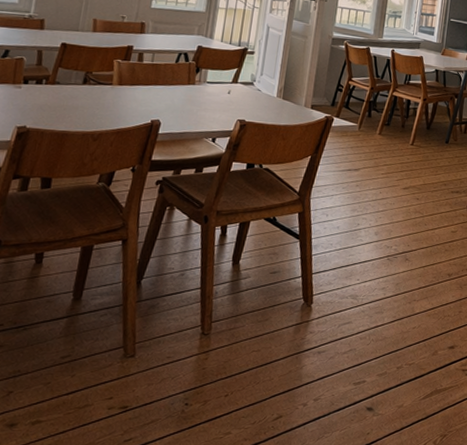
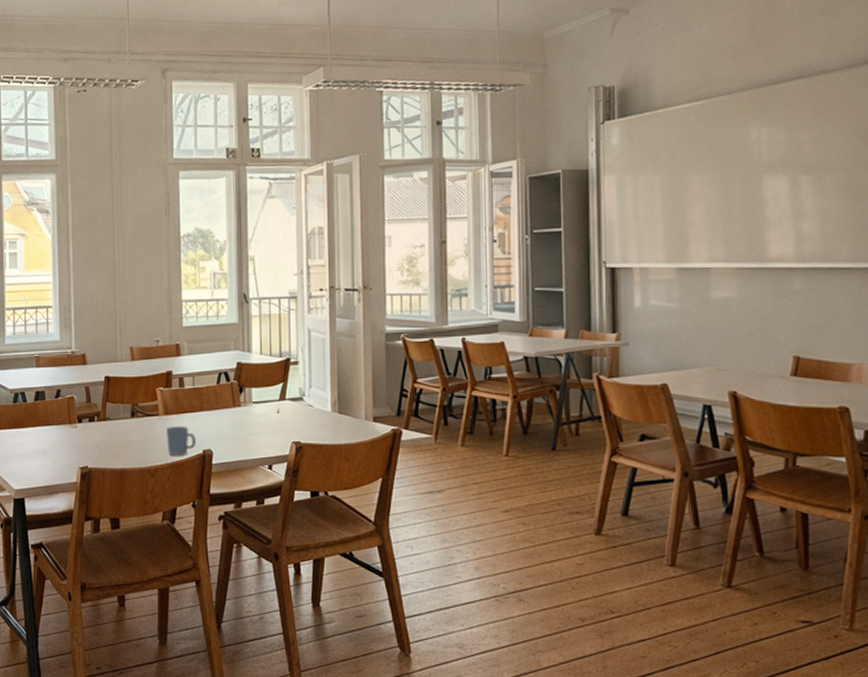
mug: none [115,96,146,124] -> present [166,425,196,456]

